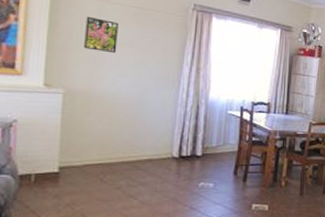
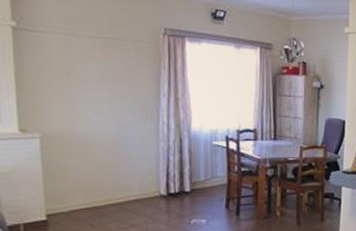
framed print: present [84,16,119,54] -> none [53,52,89,91]

